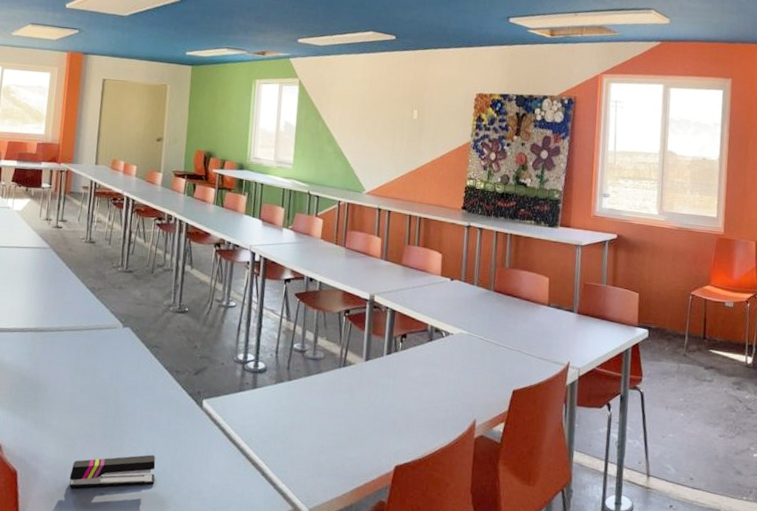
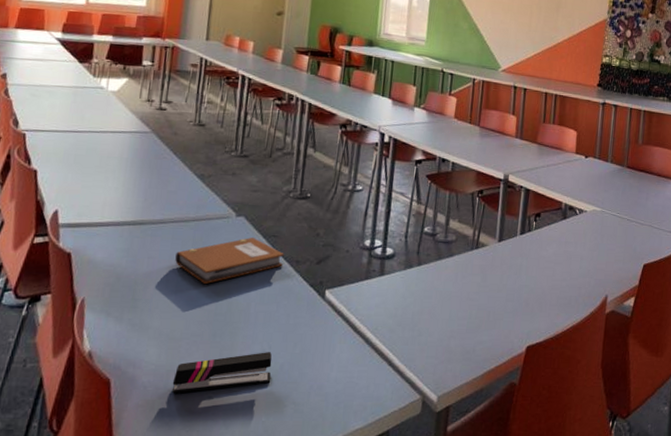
notebook: none [70,347,166,388] -> present [175,238,284,284]

